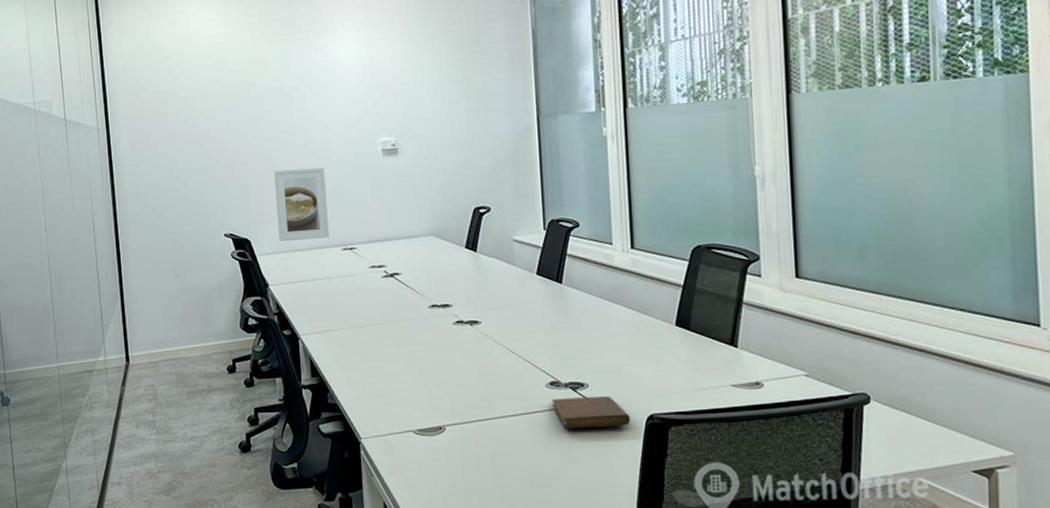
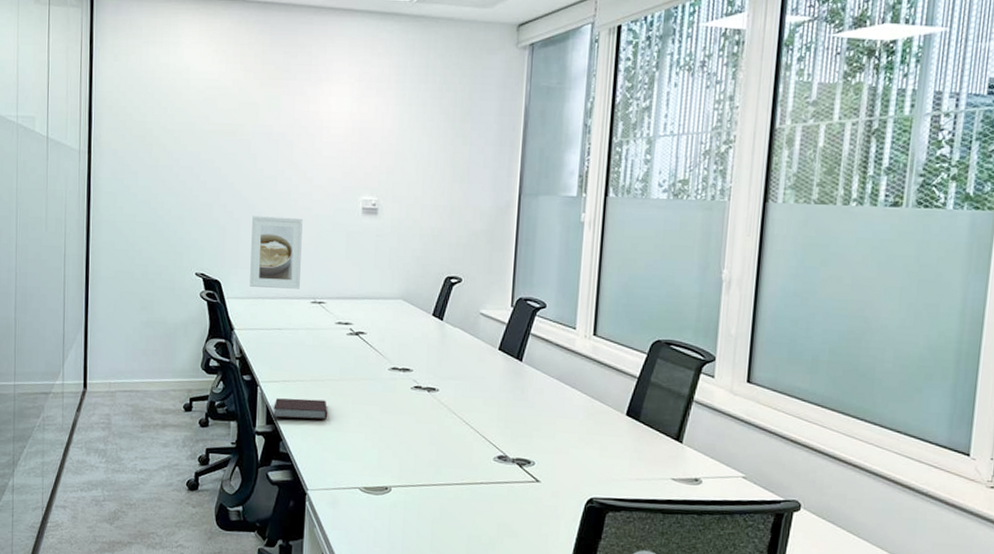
notebook: none [317,346,373,369] -> present [273,398,328,420]
notebook: present [551,395,631,429] -> none [497,472,571,506]

